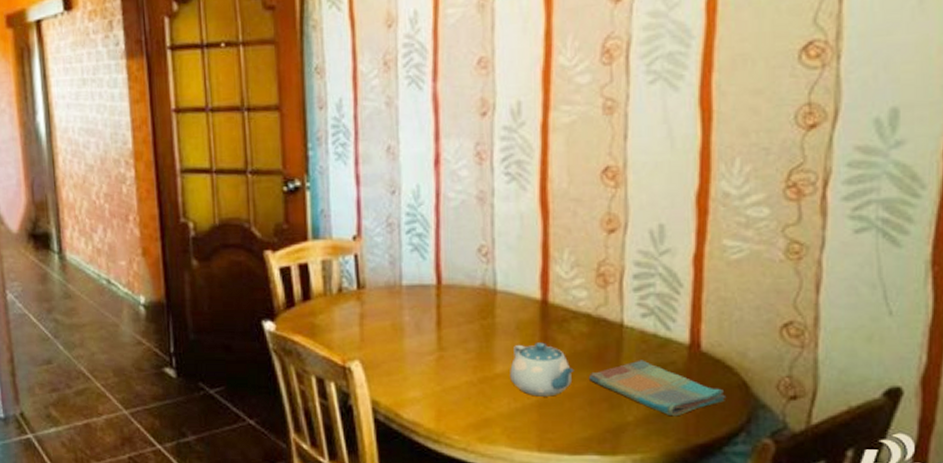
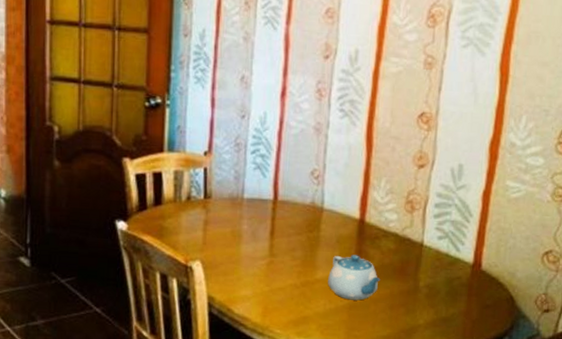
dish towel: present [588,360,727,417] -> none [391,274,497,322]

